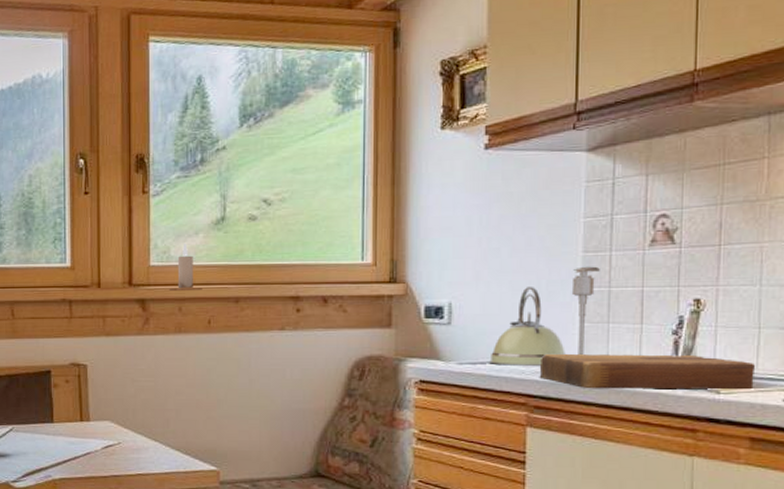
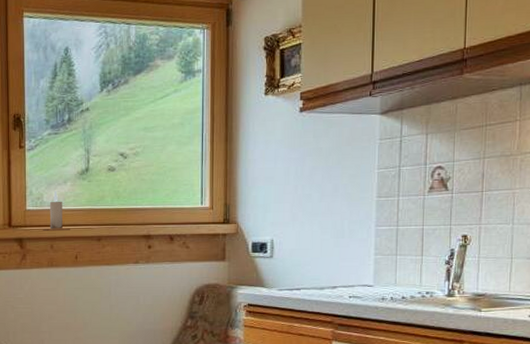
kettle: present [489,287,565,367] -> none [303,226,363,292]
cutting board: present [539,353,756,390] -> none [342,280,509,309]
soap dispenser: present [571,266,600,356] -> none [368,209,390,282]

